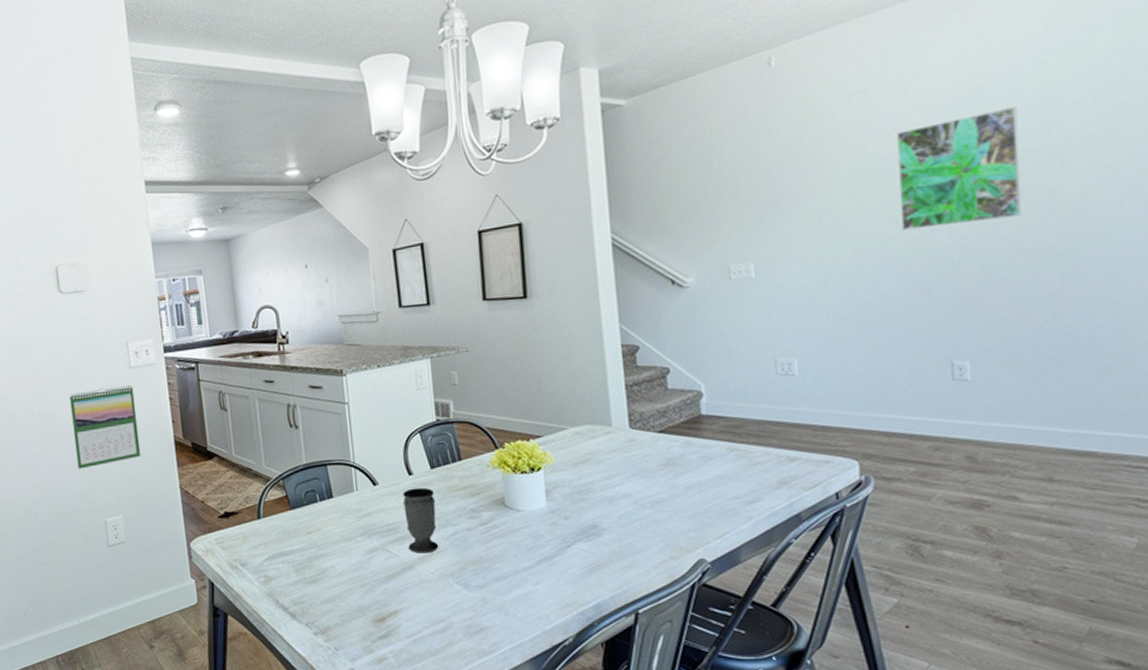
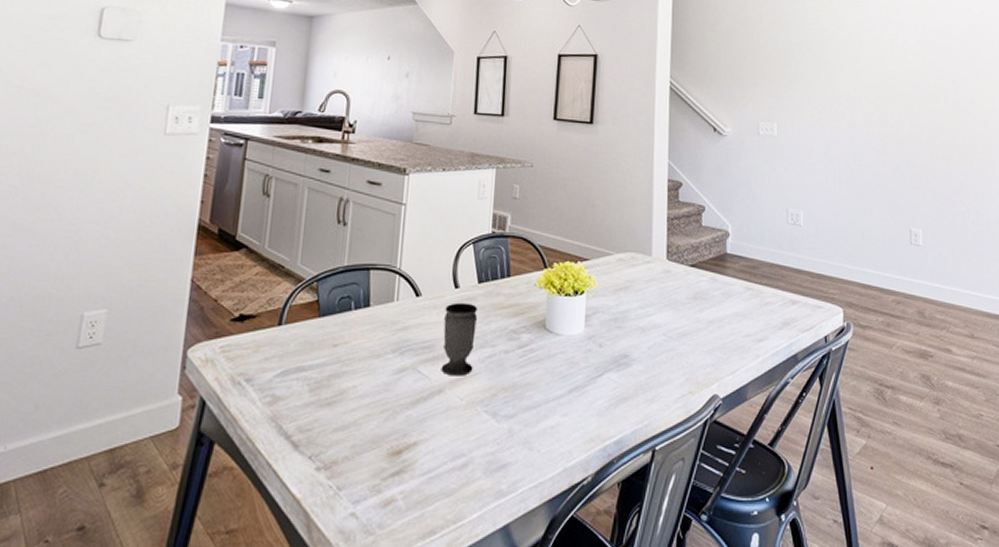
calendar: present [69,385,141,469] -> none [63,152,163,247]
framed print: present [897,106,1021,231] -> none [880,35,956,119]

